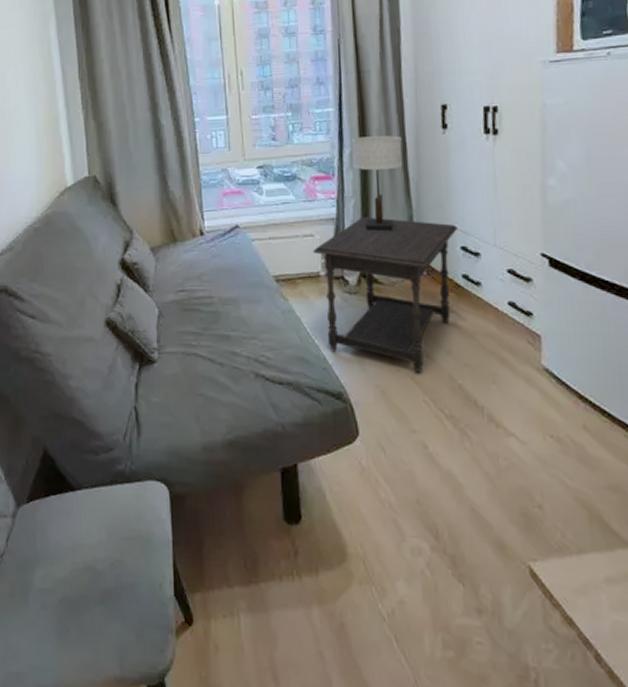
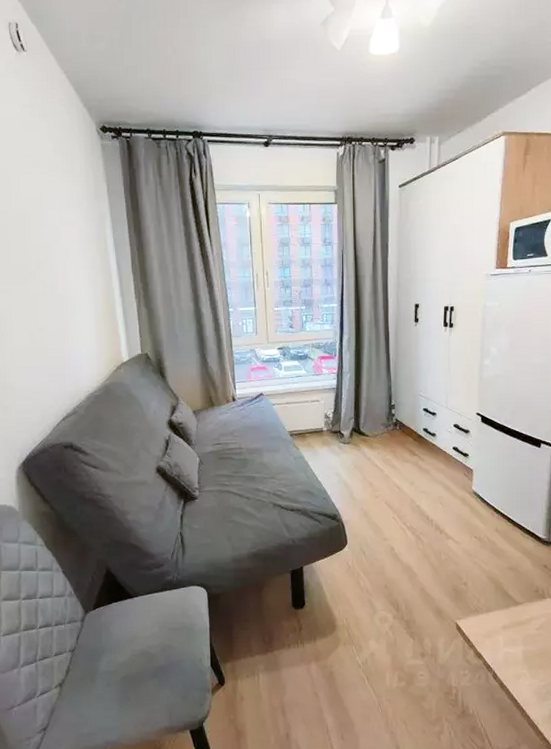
side table: present [312,216,459,374] -> none [318,386,423,499]
table lamp: present [352,135,403,232] -> none [349,326,386,398]

